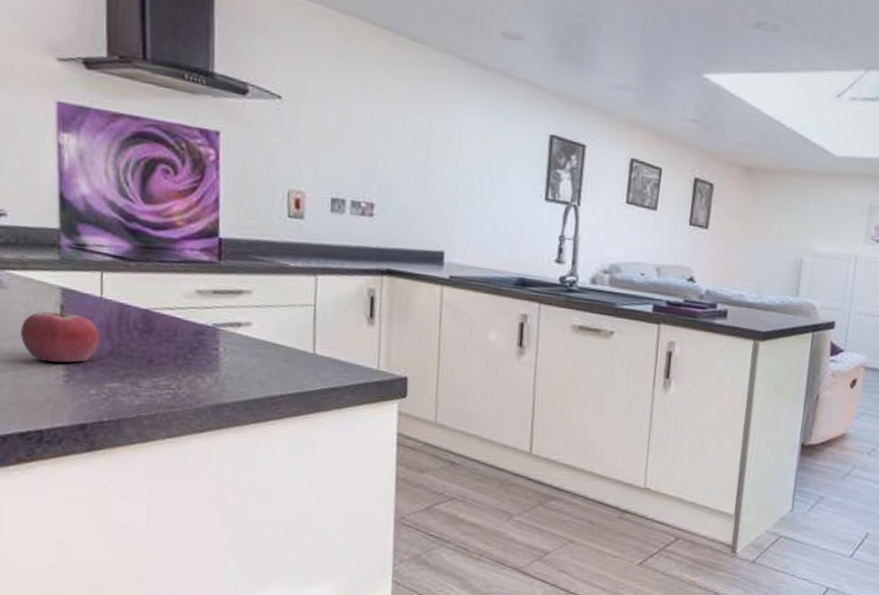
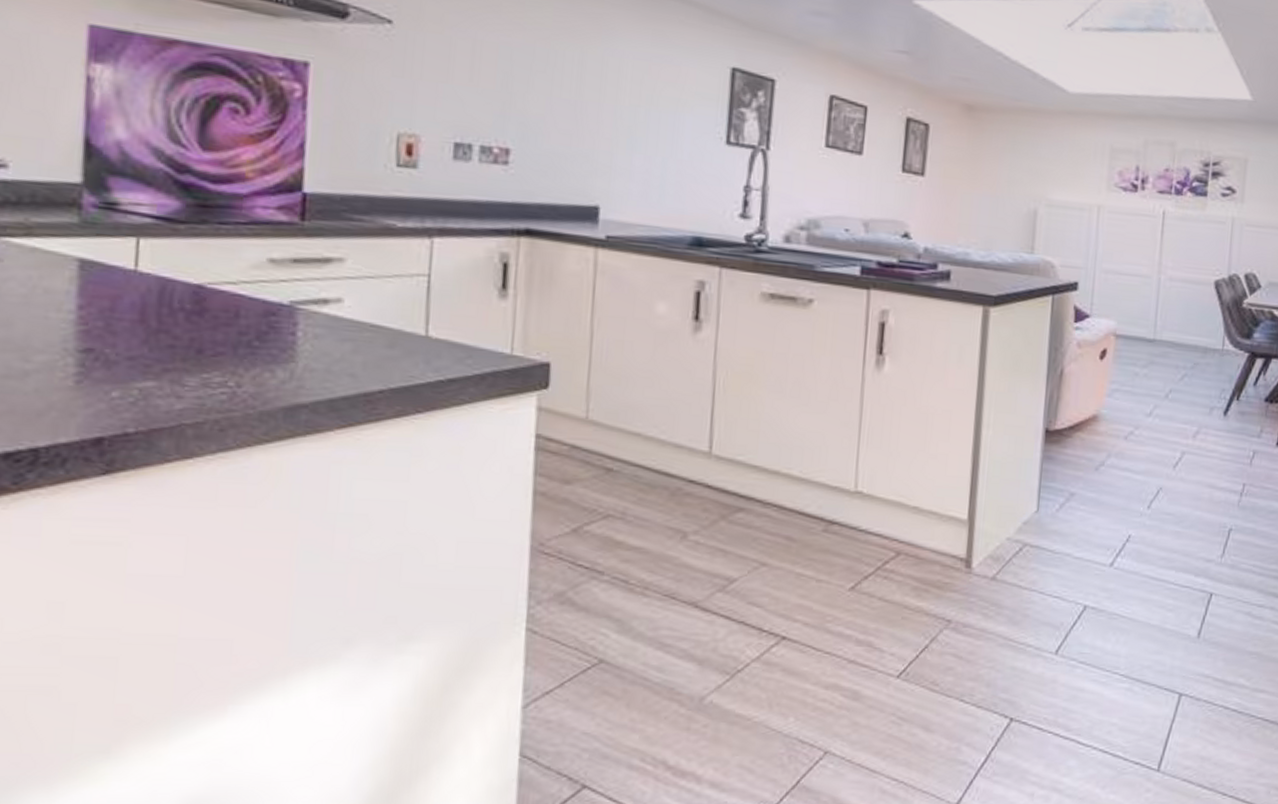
fruit: present [21,303,99,363] -> none [16,278,130,357]

